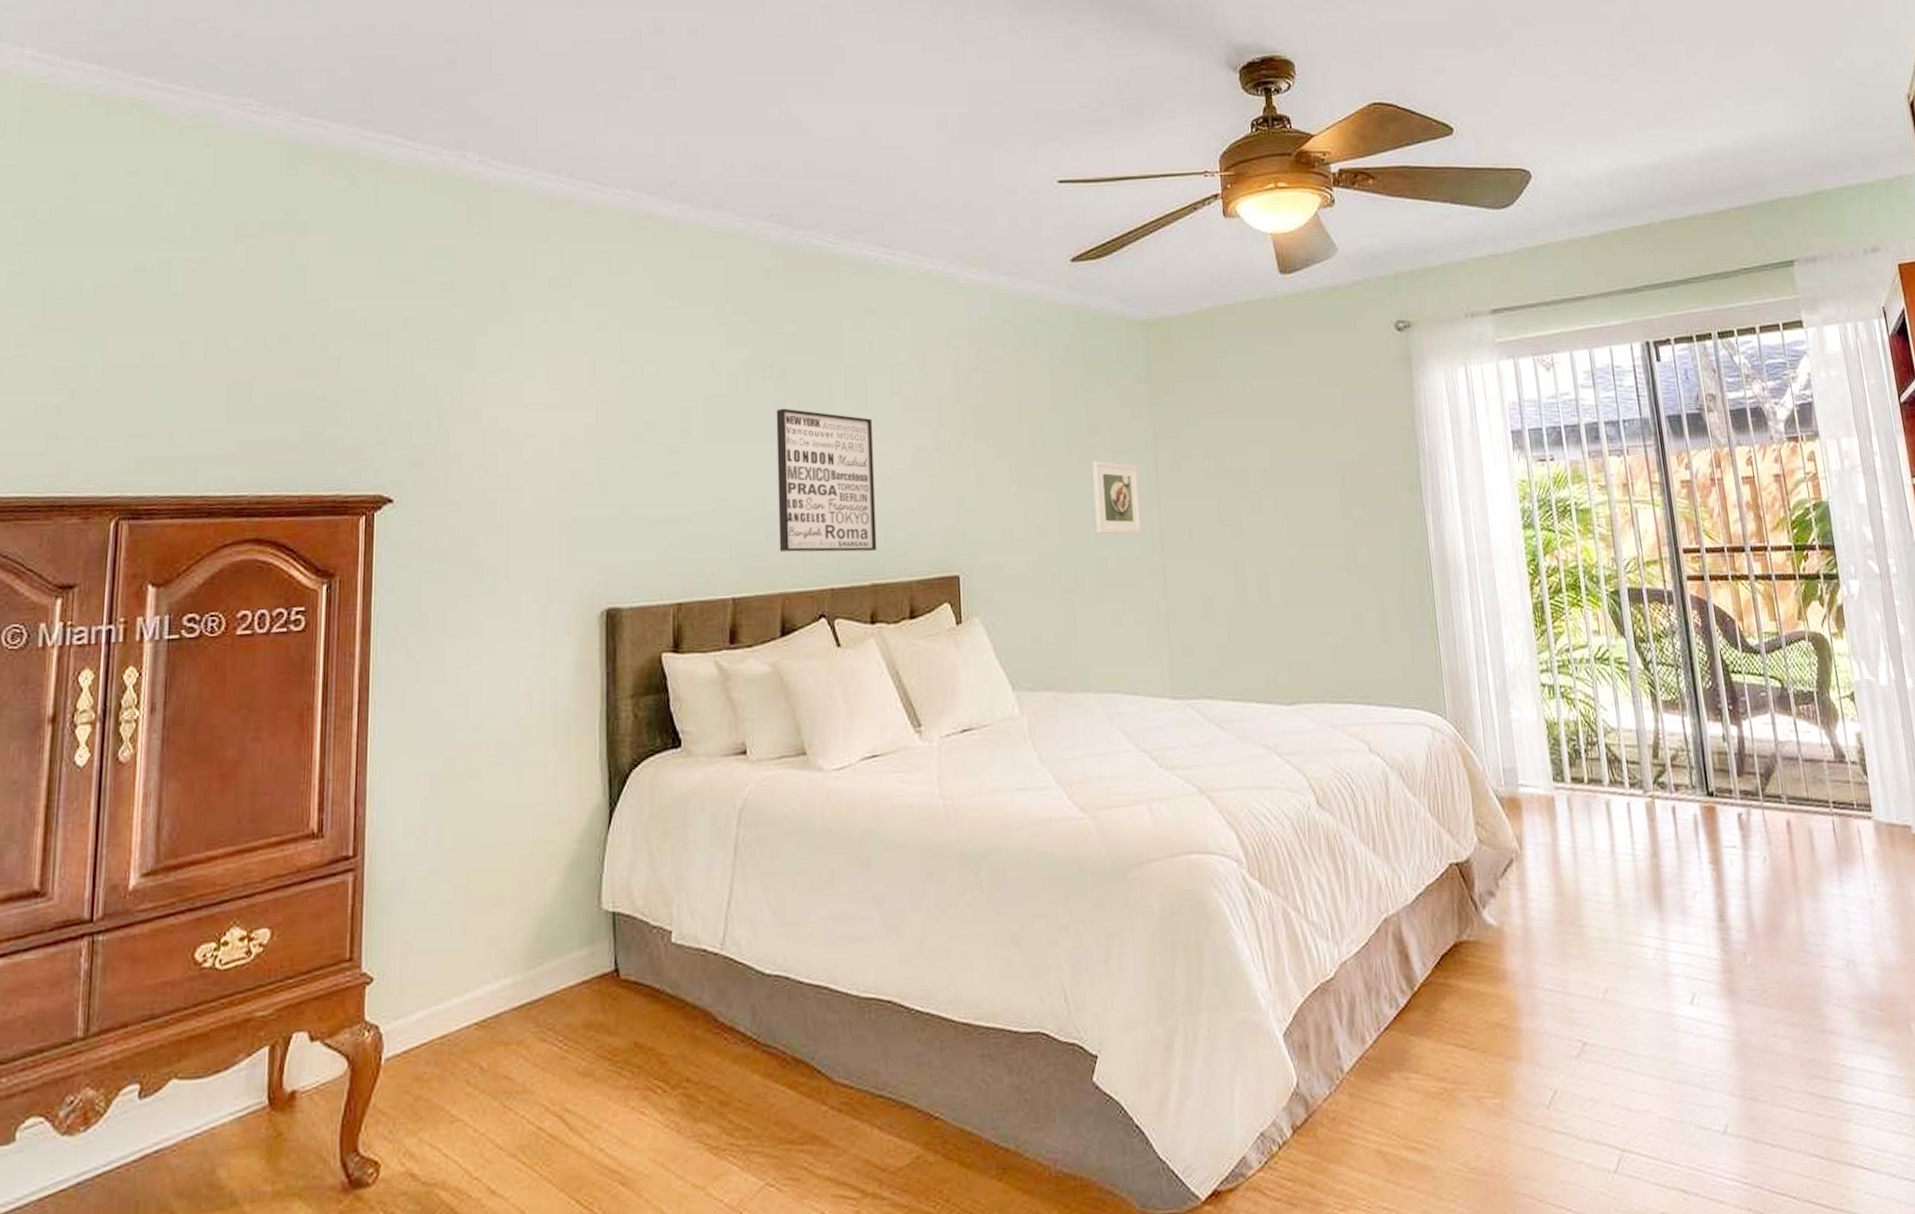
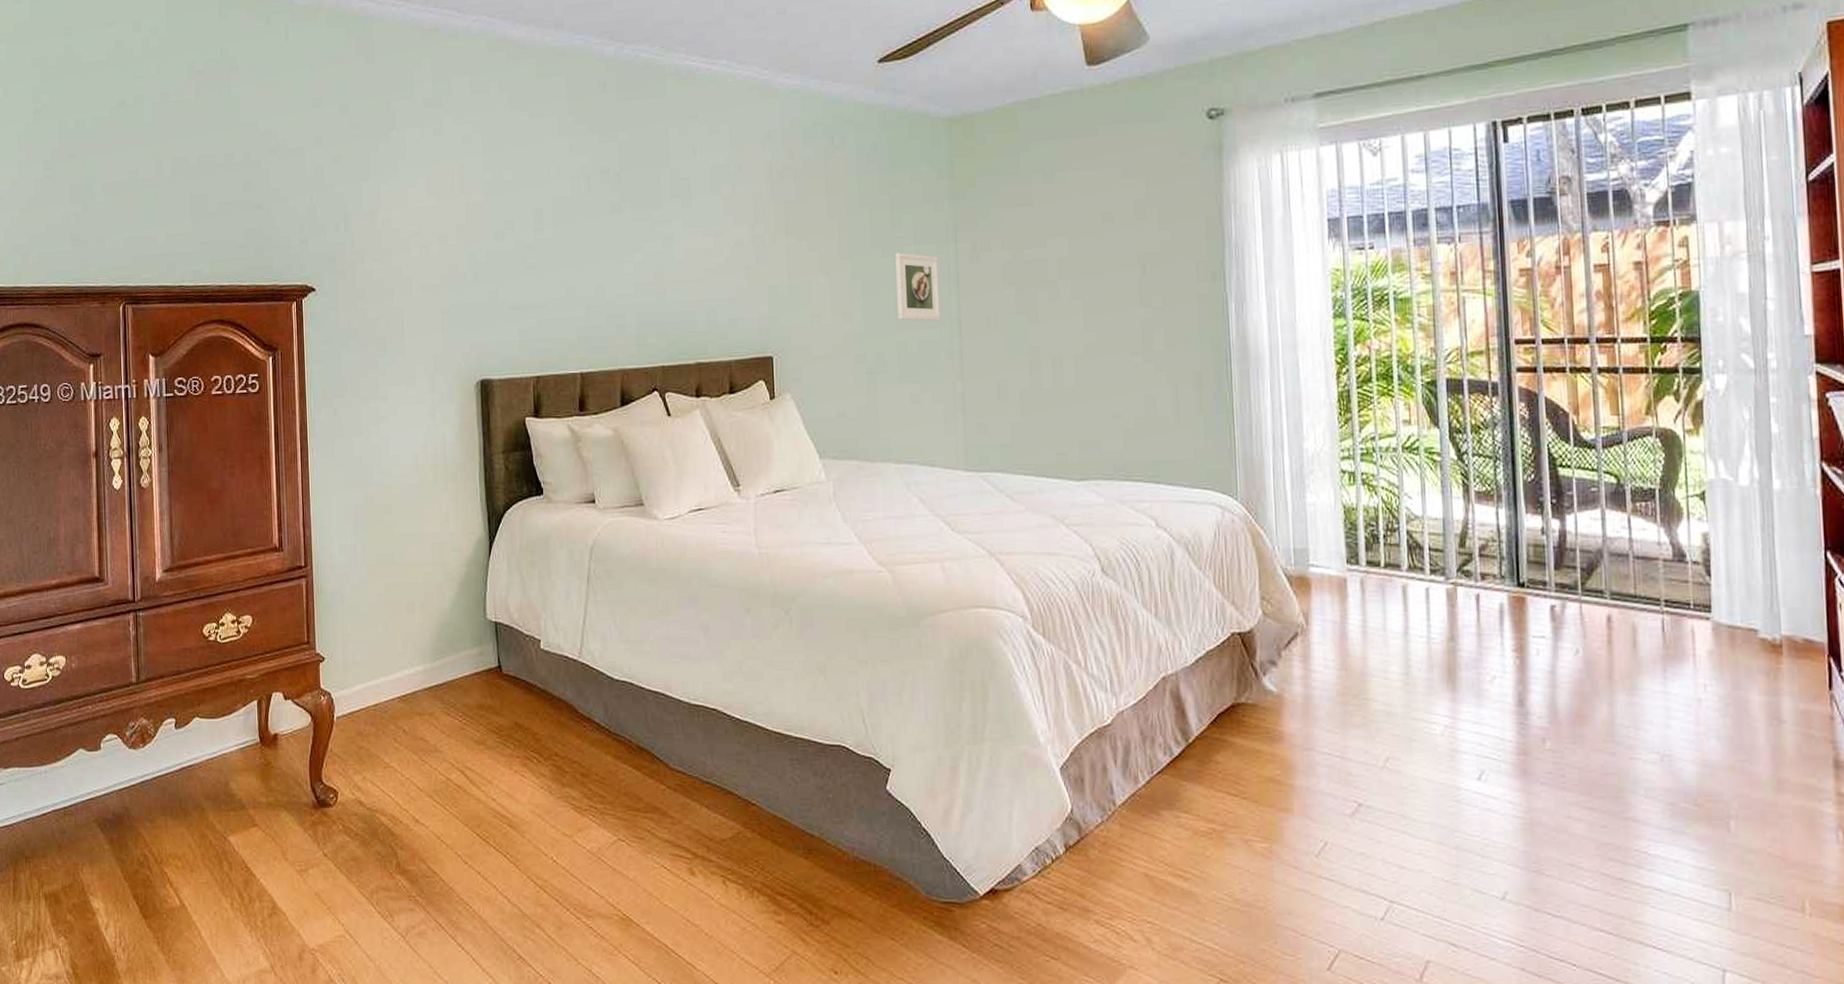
wall art: present [776,408,877,553] -> none [613,207,701,335]

